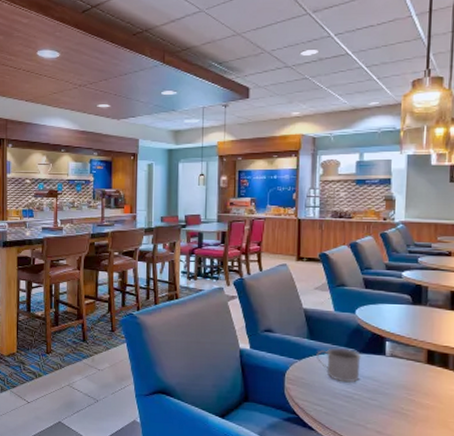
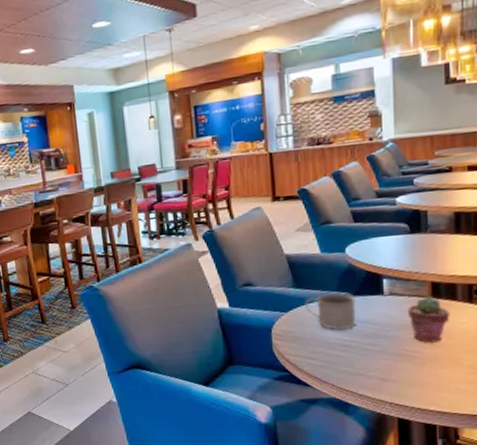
potted succulent: none [405,362,442,404] -> present [408,297,450,343]

